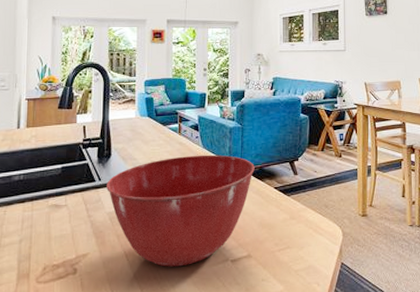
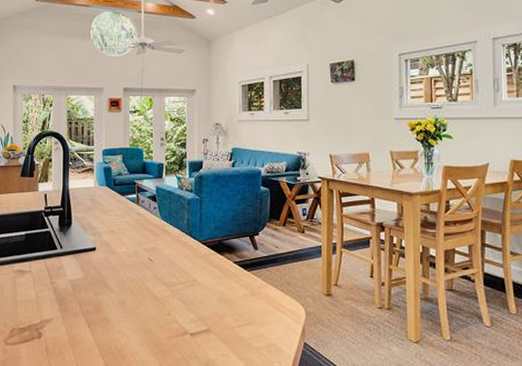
mixing bowl: present [107,154,255,267] -> none [68,226,214,337]

